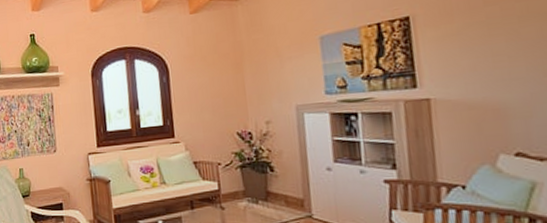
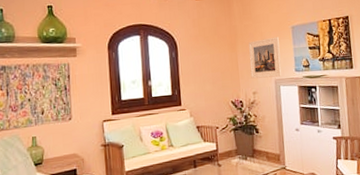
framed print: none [259,51,306,105] -> present [248,37,282,79]

